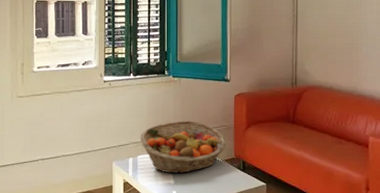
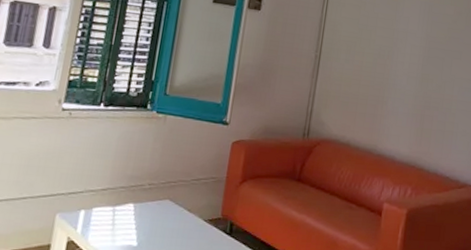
fruit basket: present [140,121,226,173] -> none [100,167,214,234]

